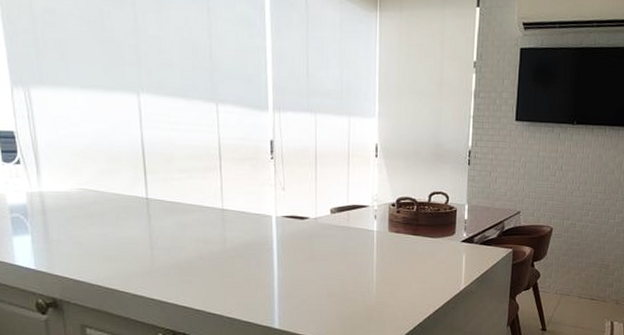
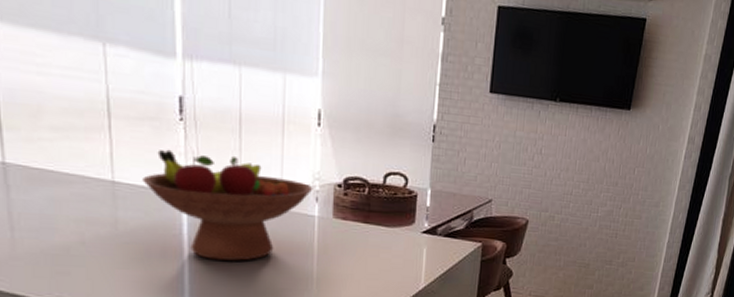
fruit bowl: none [244,182,373,269] -> present [143,149,313,261]

